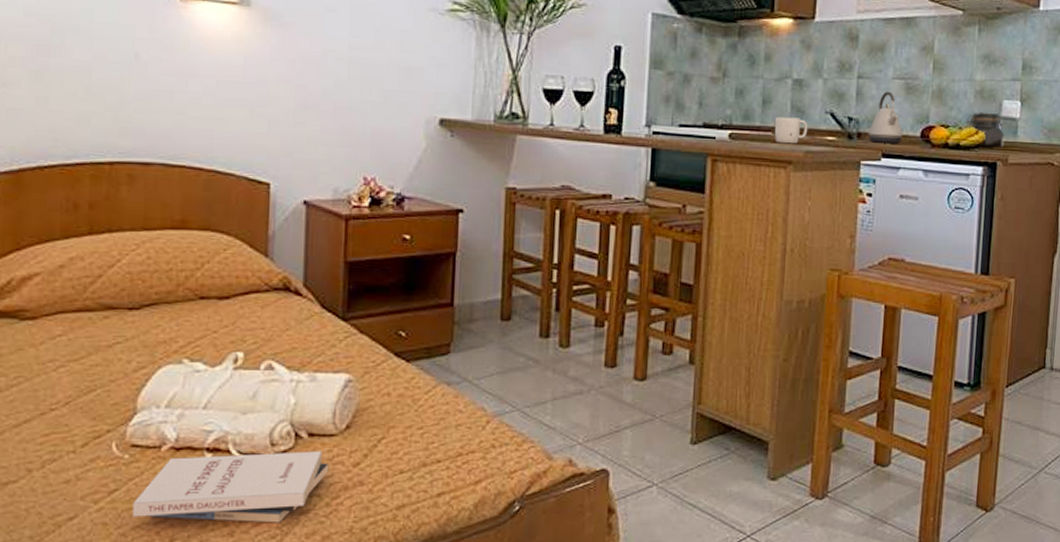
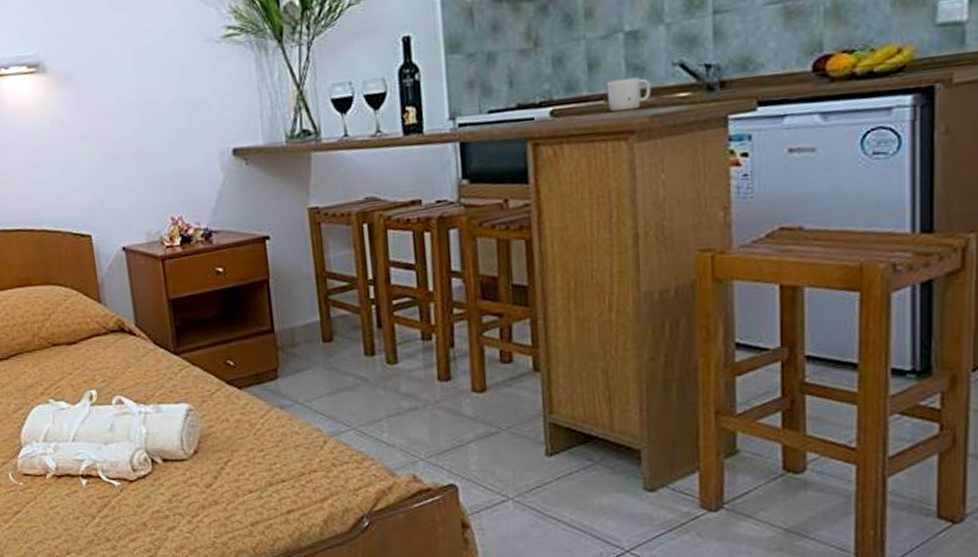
books: present [133,451,329,523] -> none [33,475,186,539]
kettle: present [868,91,903,145] -> none [734,21,786,92]
jar: present [965,112,1005,150] -> none [880,20,944,73]

